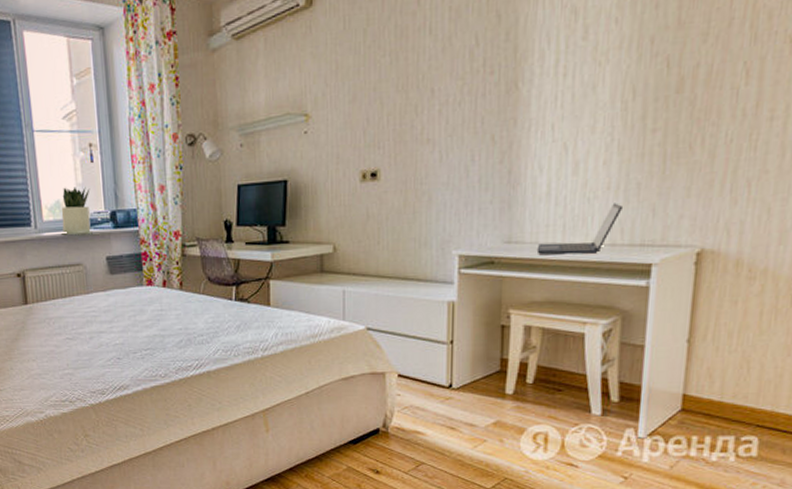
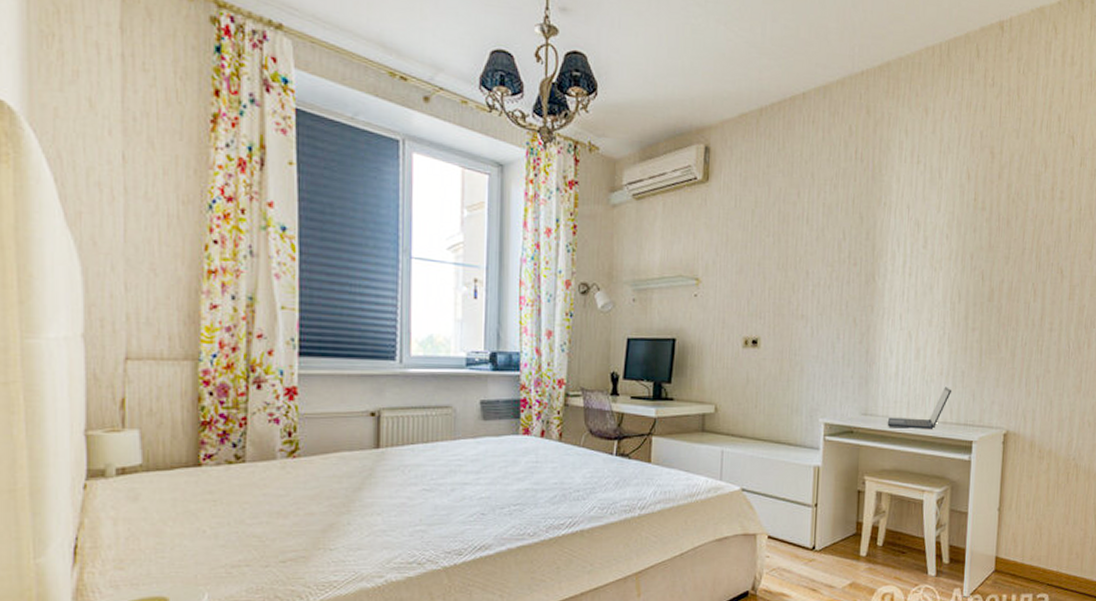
planter: present [60,186,93,236] -> none [430,321,470,375]

